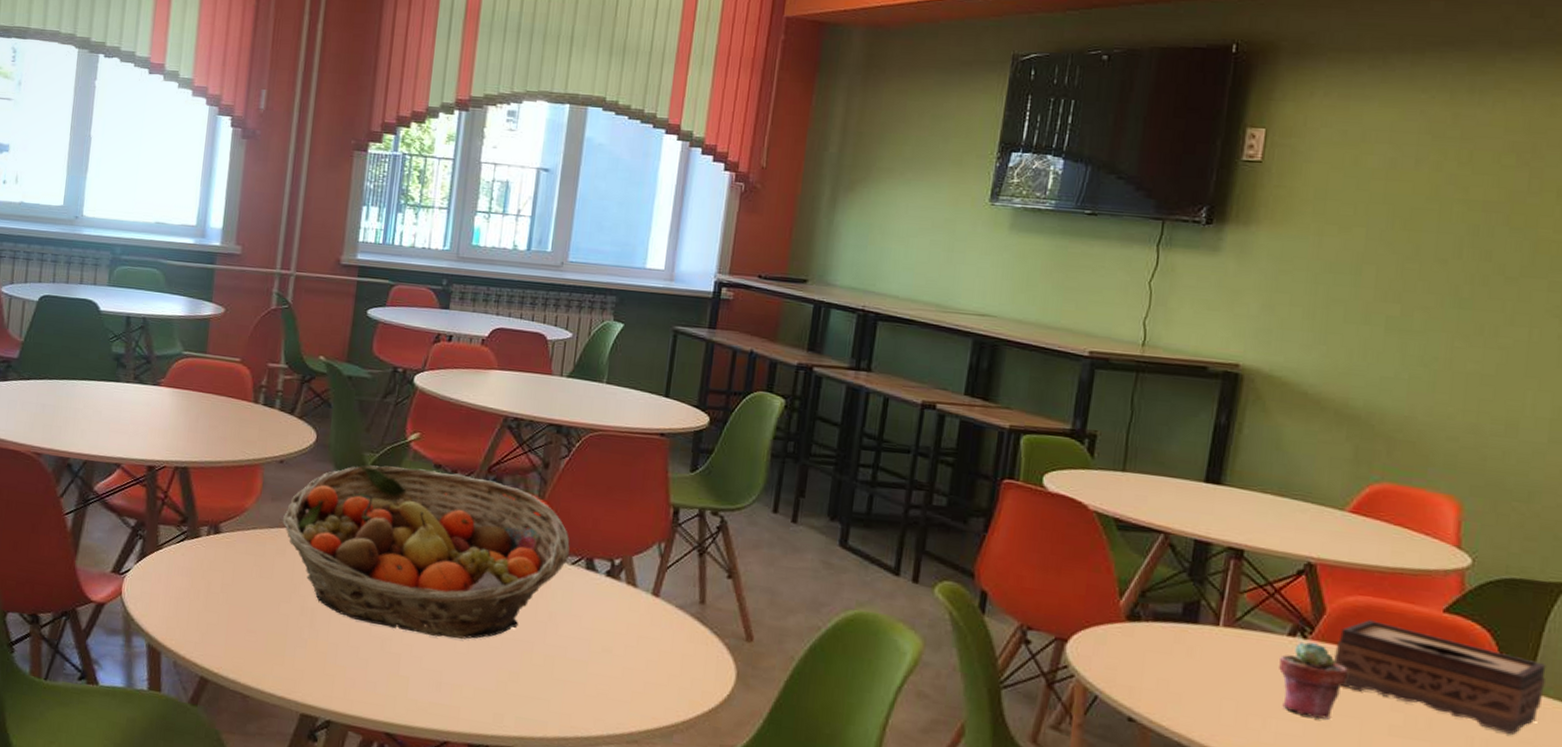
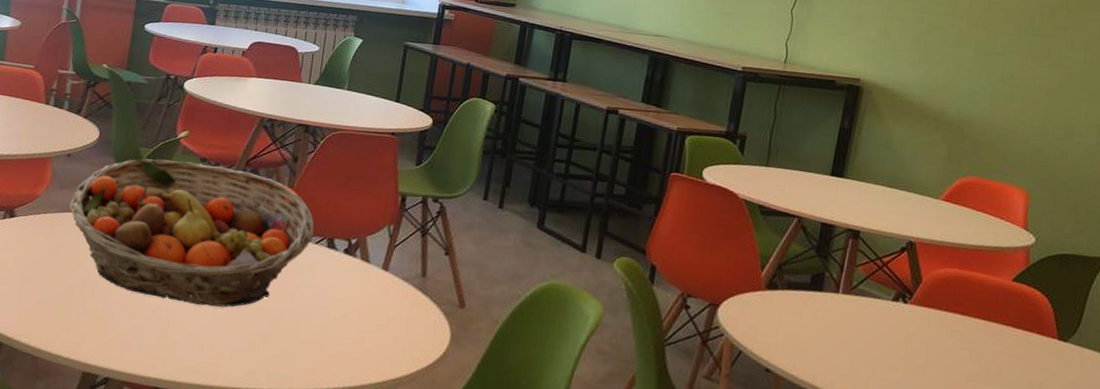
potted succulent: present [1279,641,1348,720] -> none [885,306,938,369]
tissue box: present [1334,620,1547,735] -> none [927,287,1090,379]

